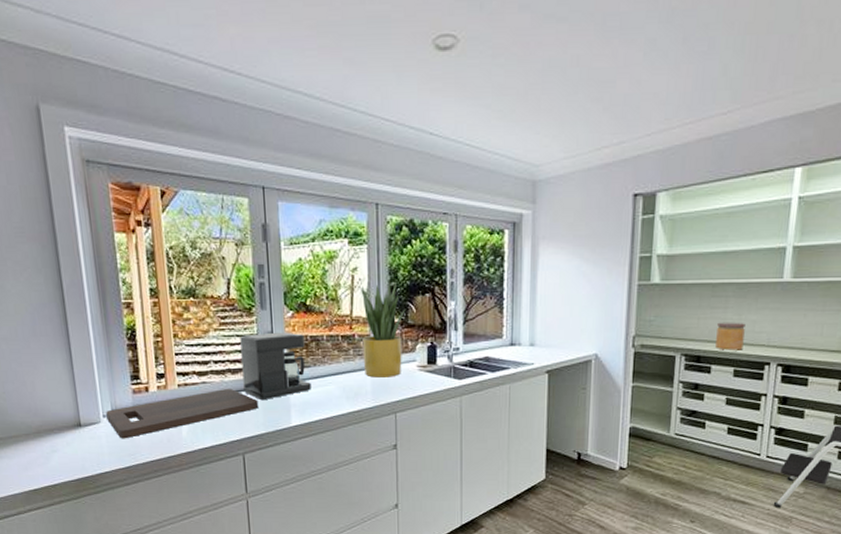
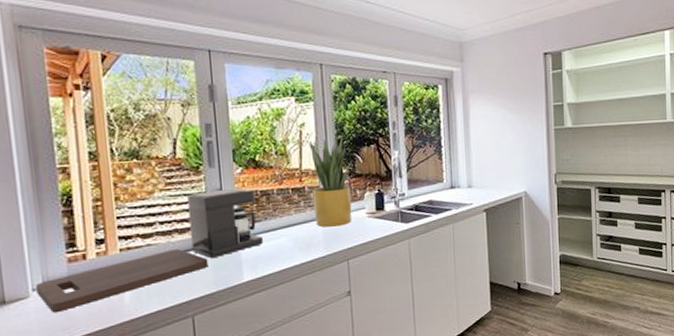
jar: present [715,322,745,351] -> none [621,157,643,182]

